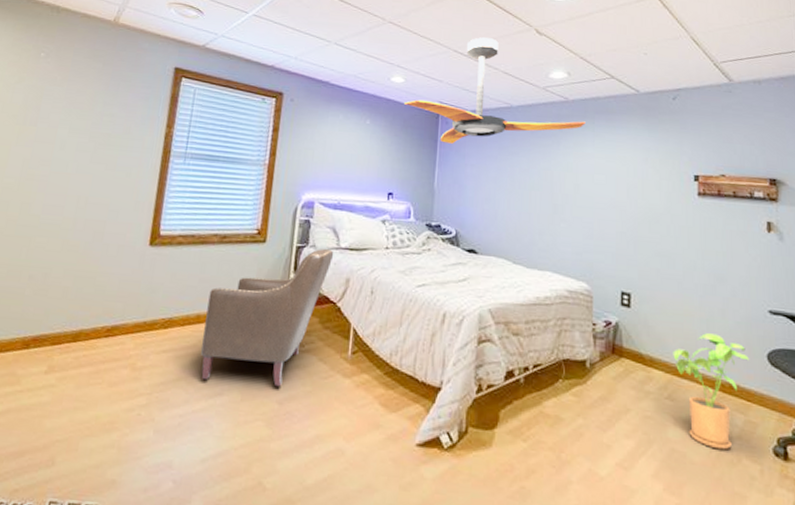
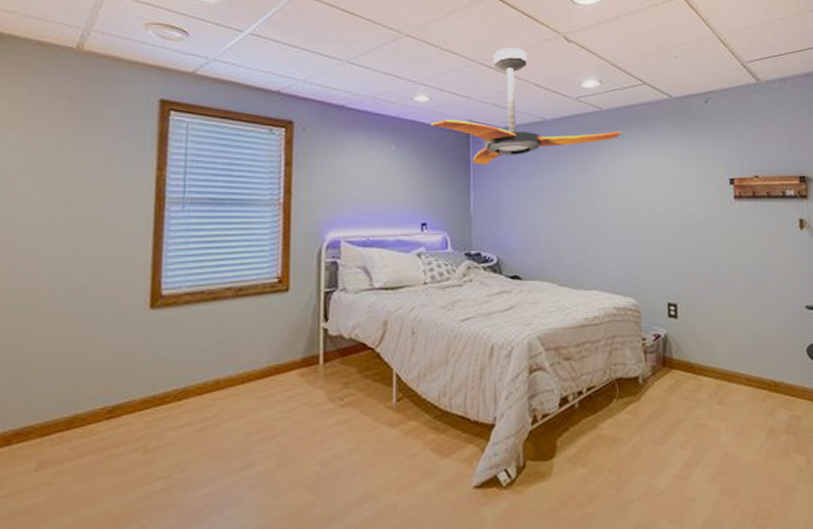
chair: present [201,249,334,387] -> none [225,292,368,451]
house plant: present [673,333,749,450] -> none [720,335,790,447]

